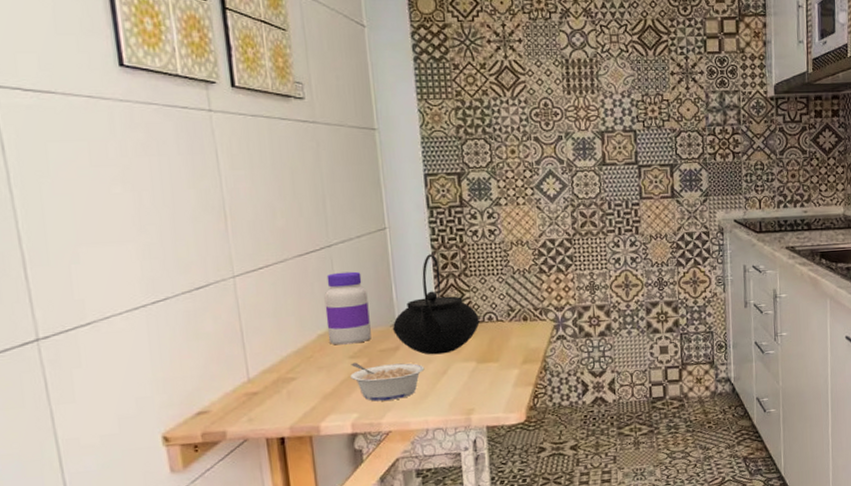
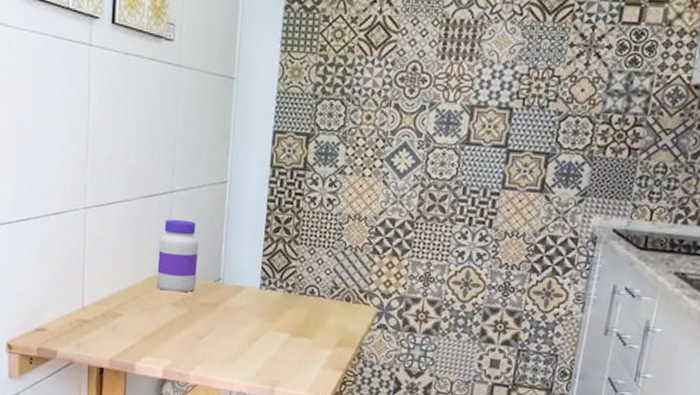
legume: present [350,362,425,402] -> none [170,310,239,356]
teapot: present [392,254,480,355] -> none [215,215,301,320]

